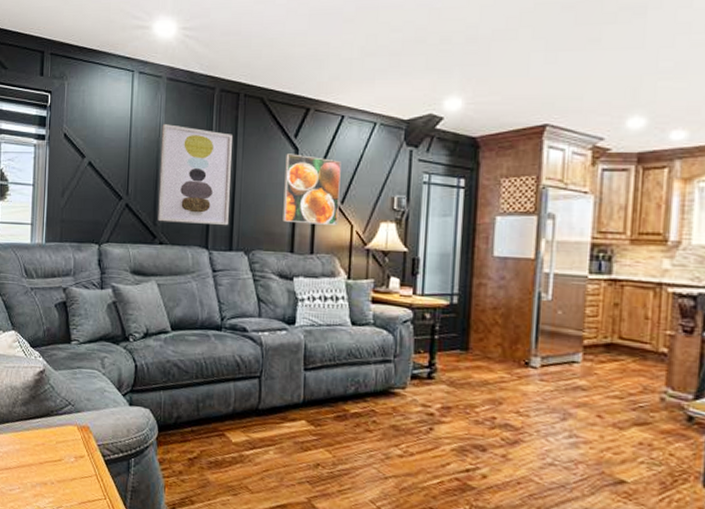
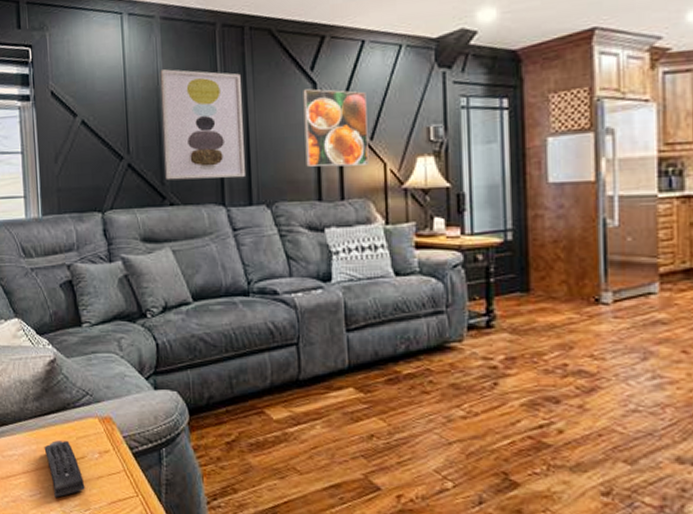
remote control: none [26,443,60,494] -> present [44,440,85,498]

